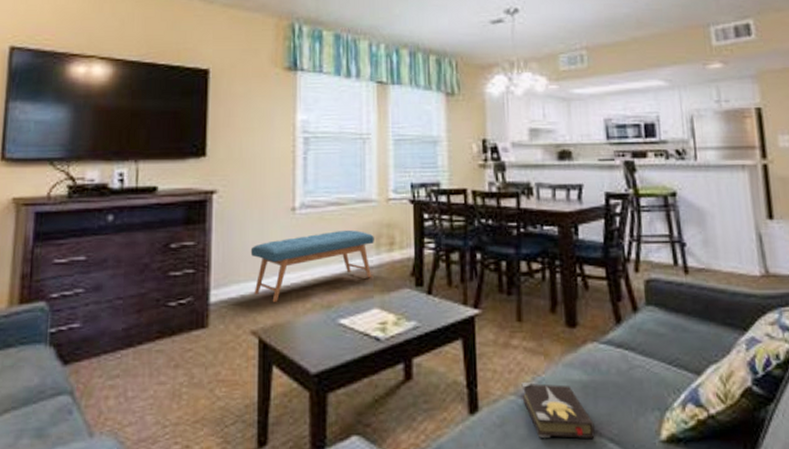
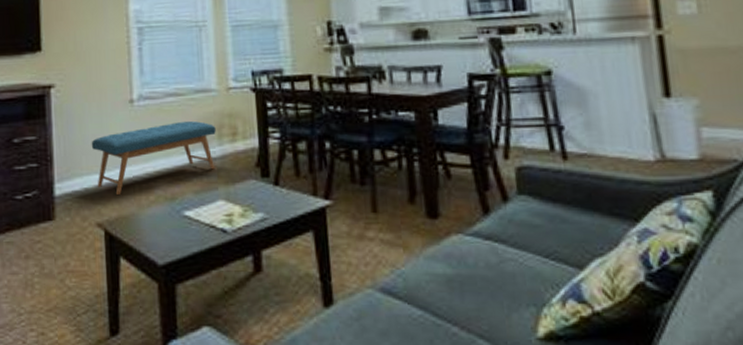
hardback book: present [521,382,595,440] -> none [379,275,462,335]

